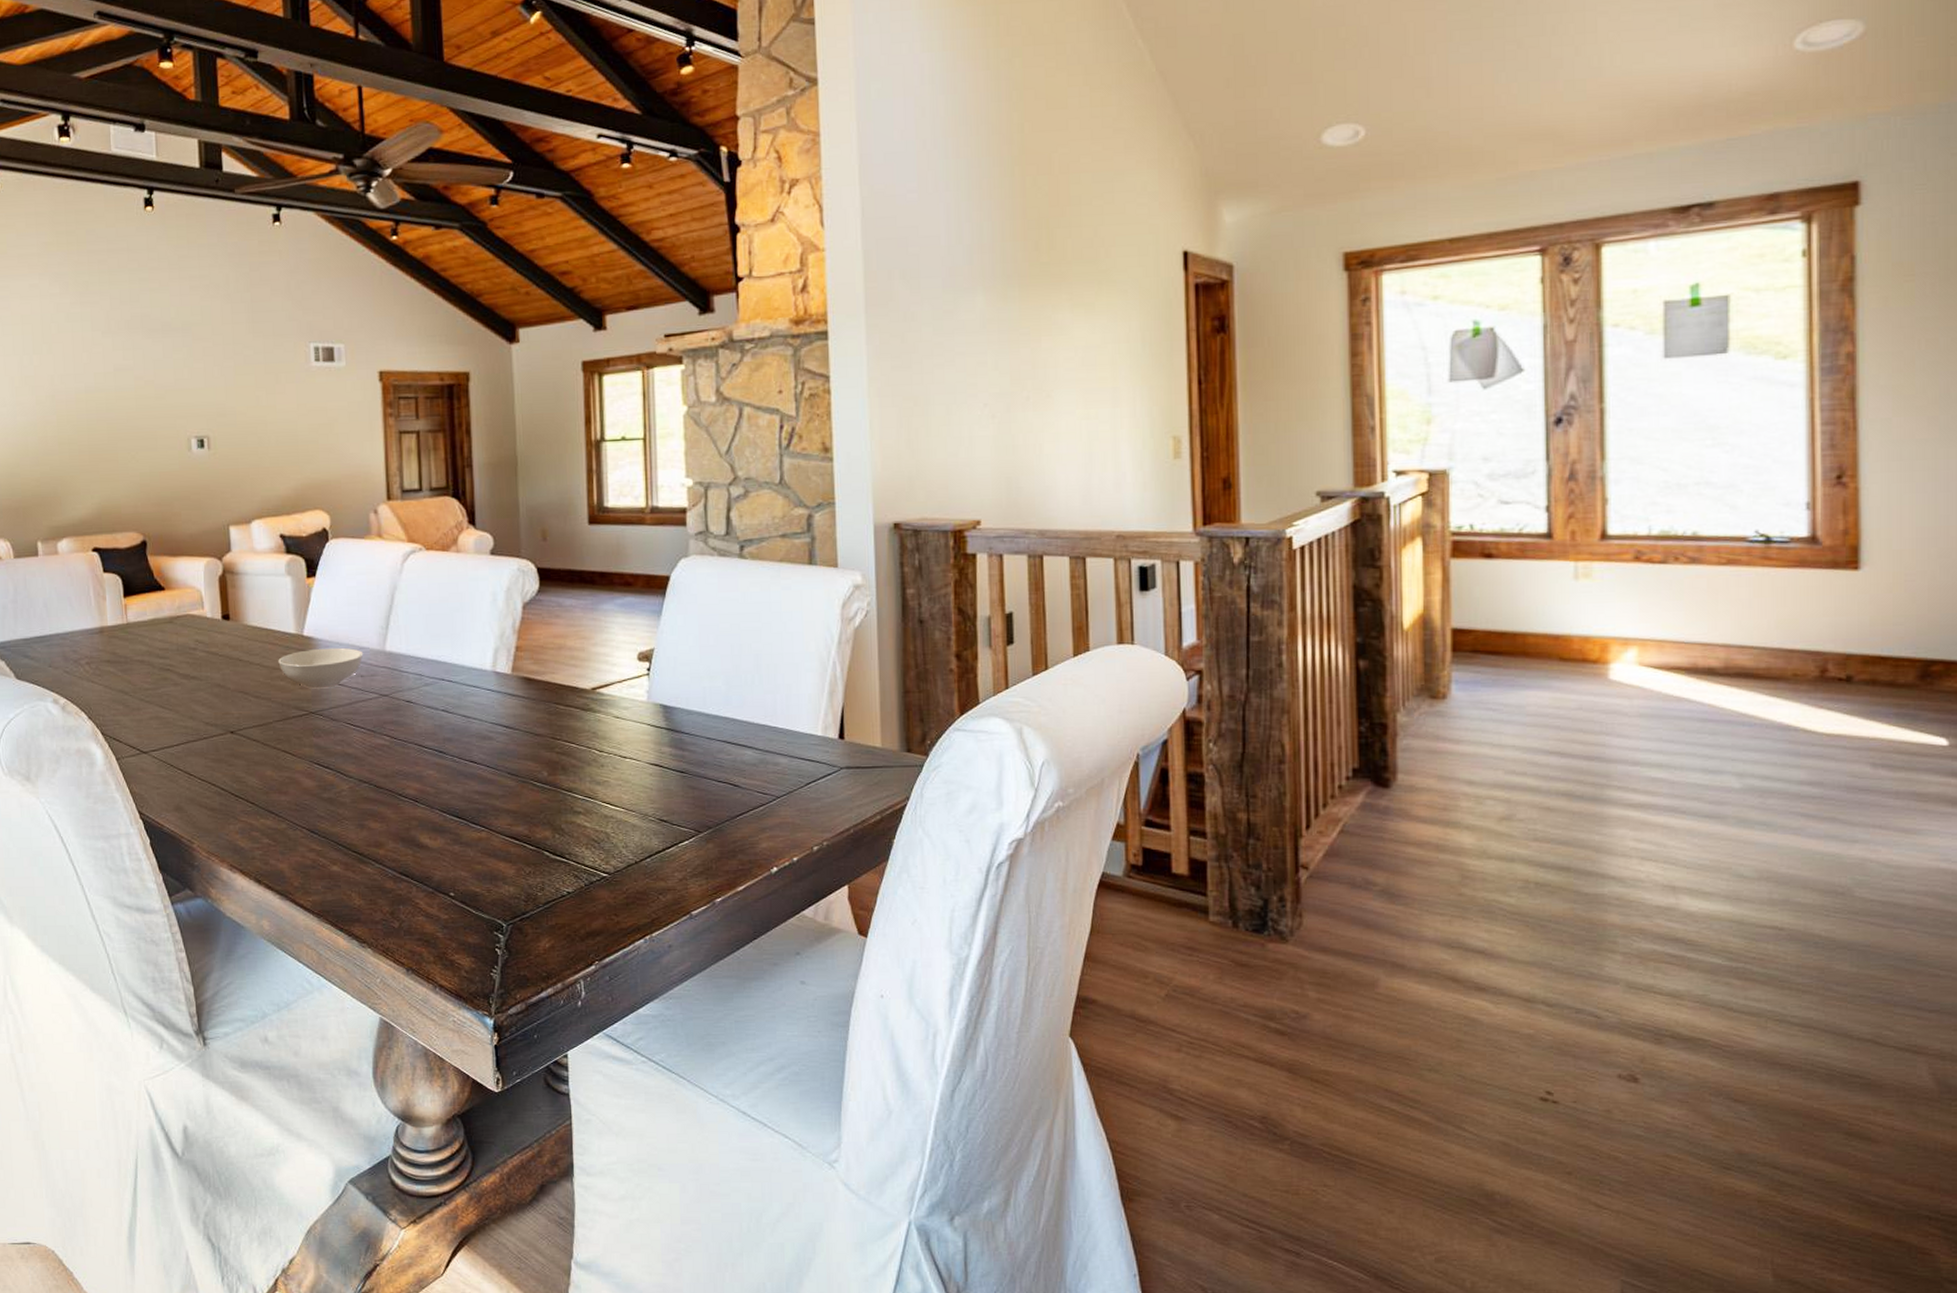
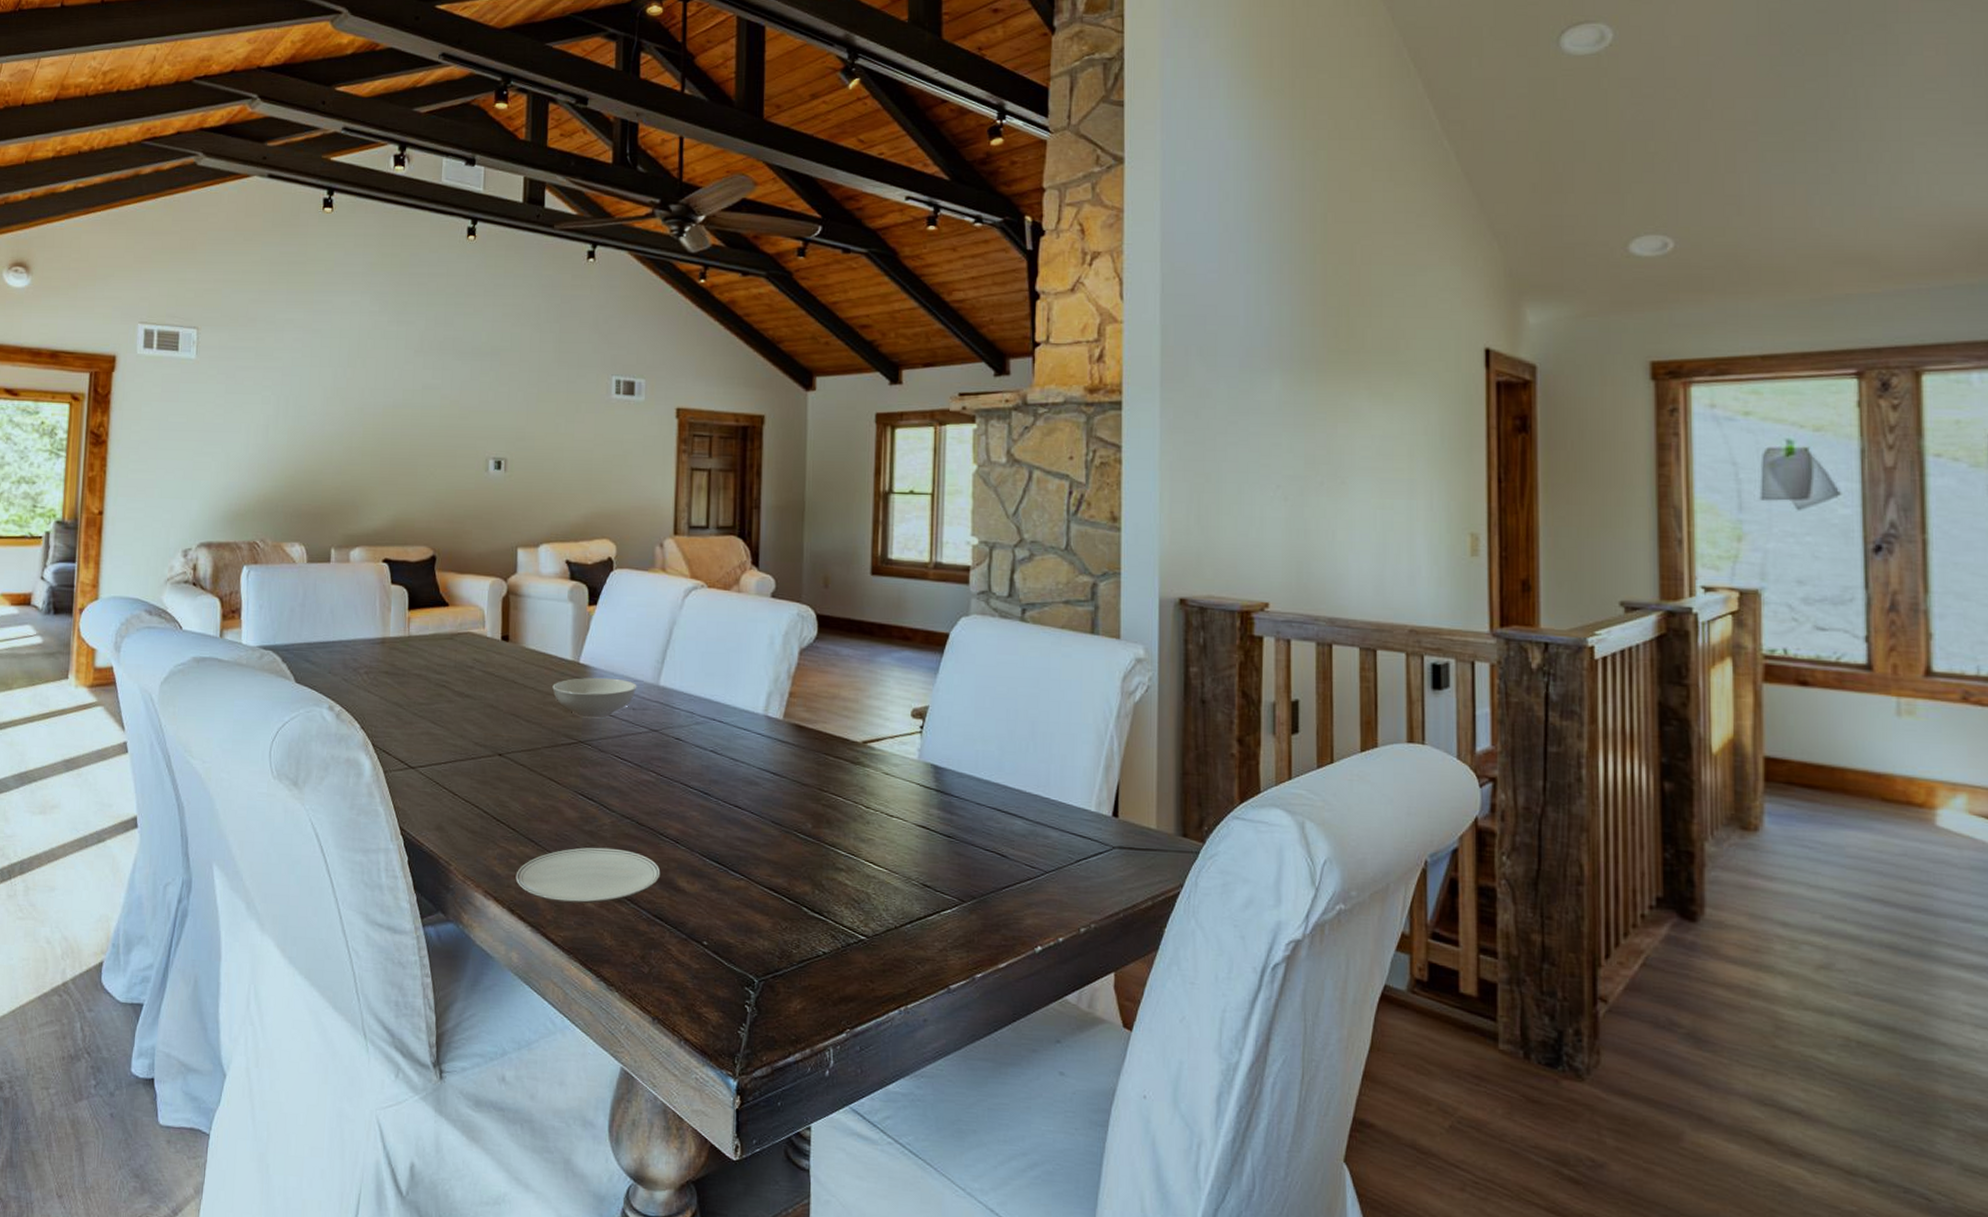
plate: none [259,812,403,869] -> present [515,847,661,904]

